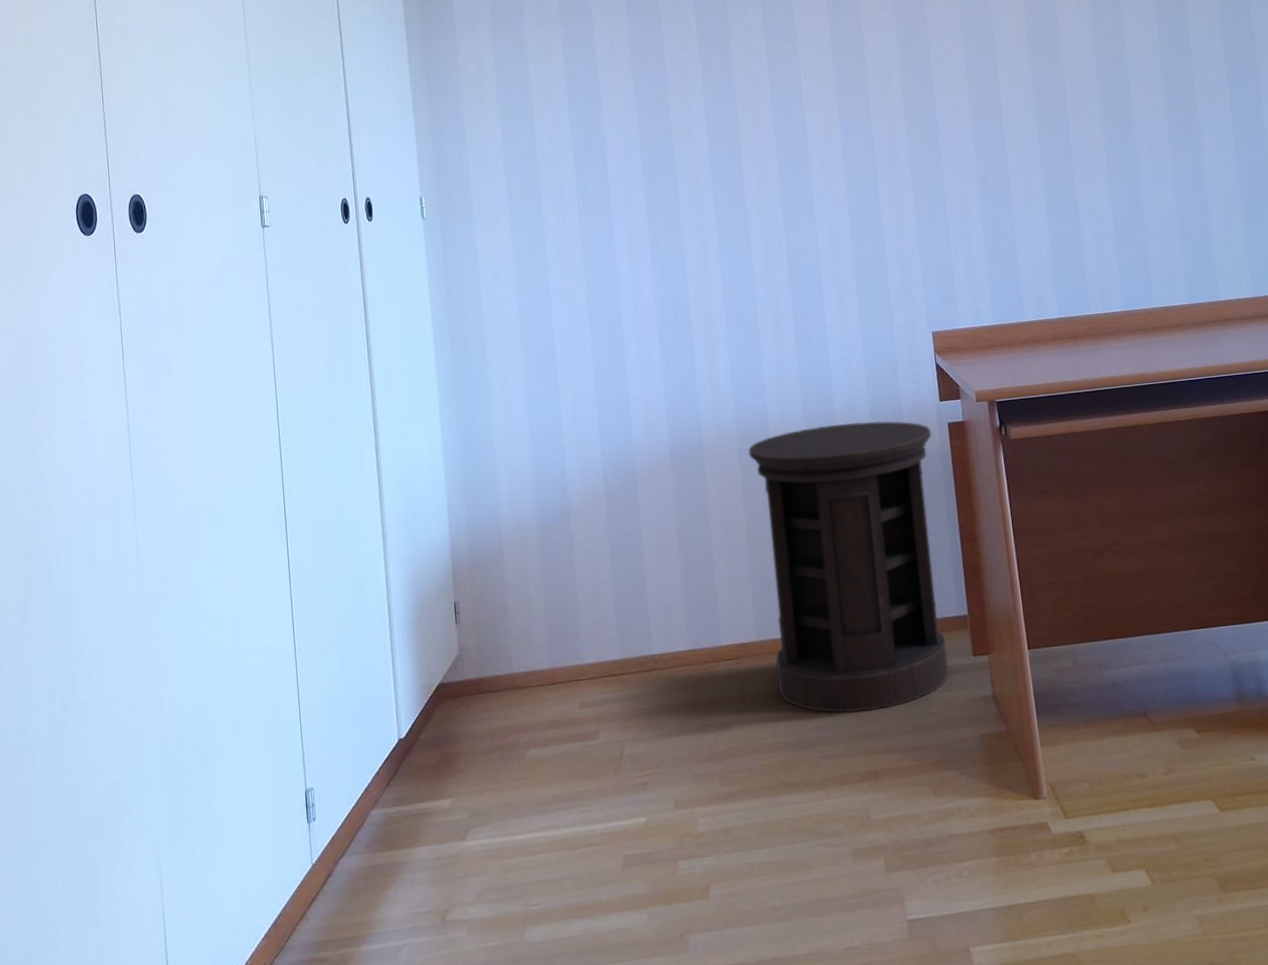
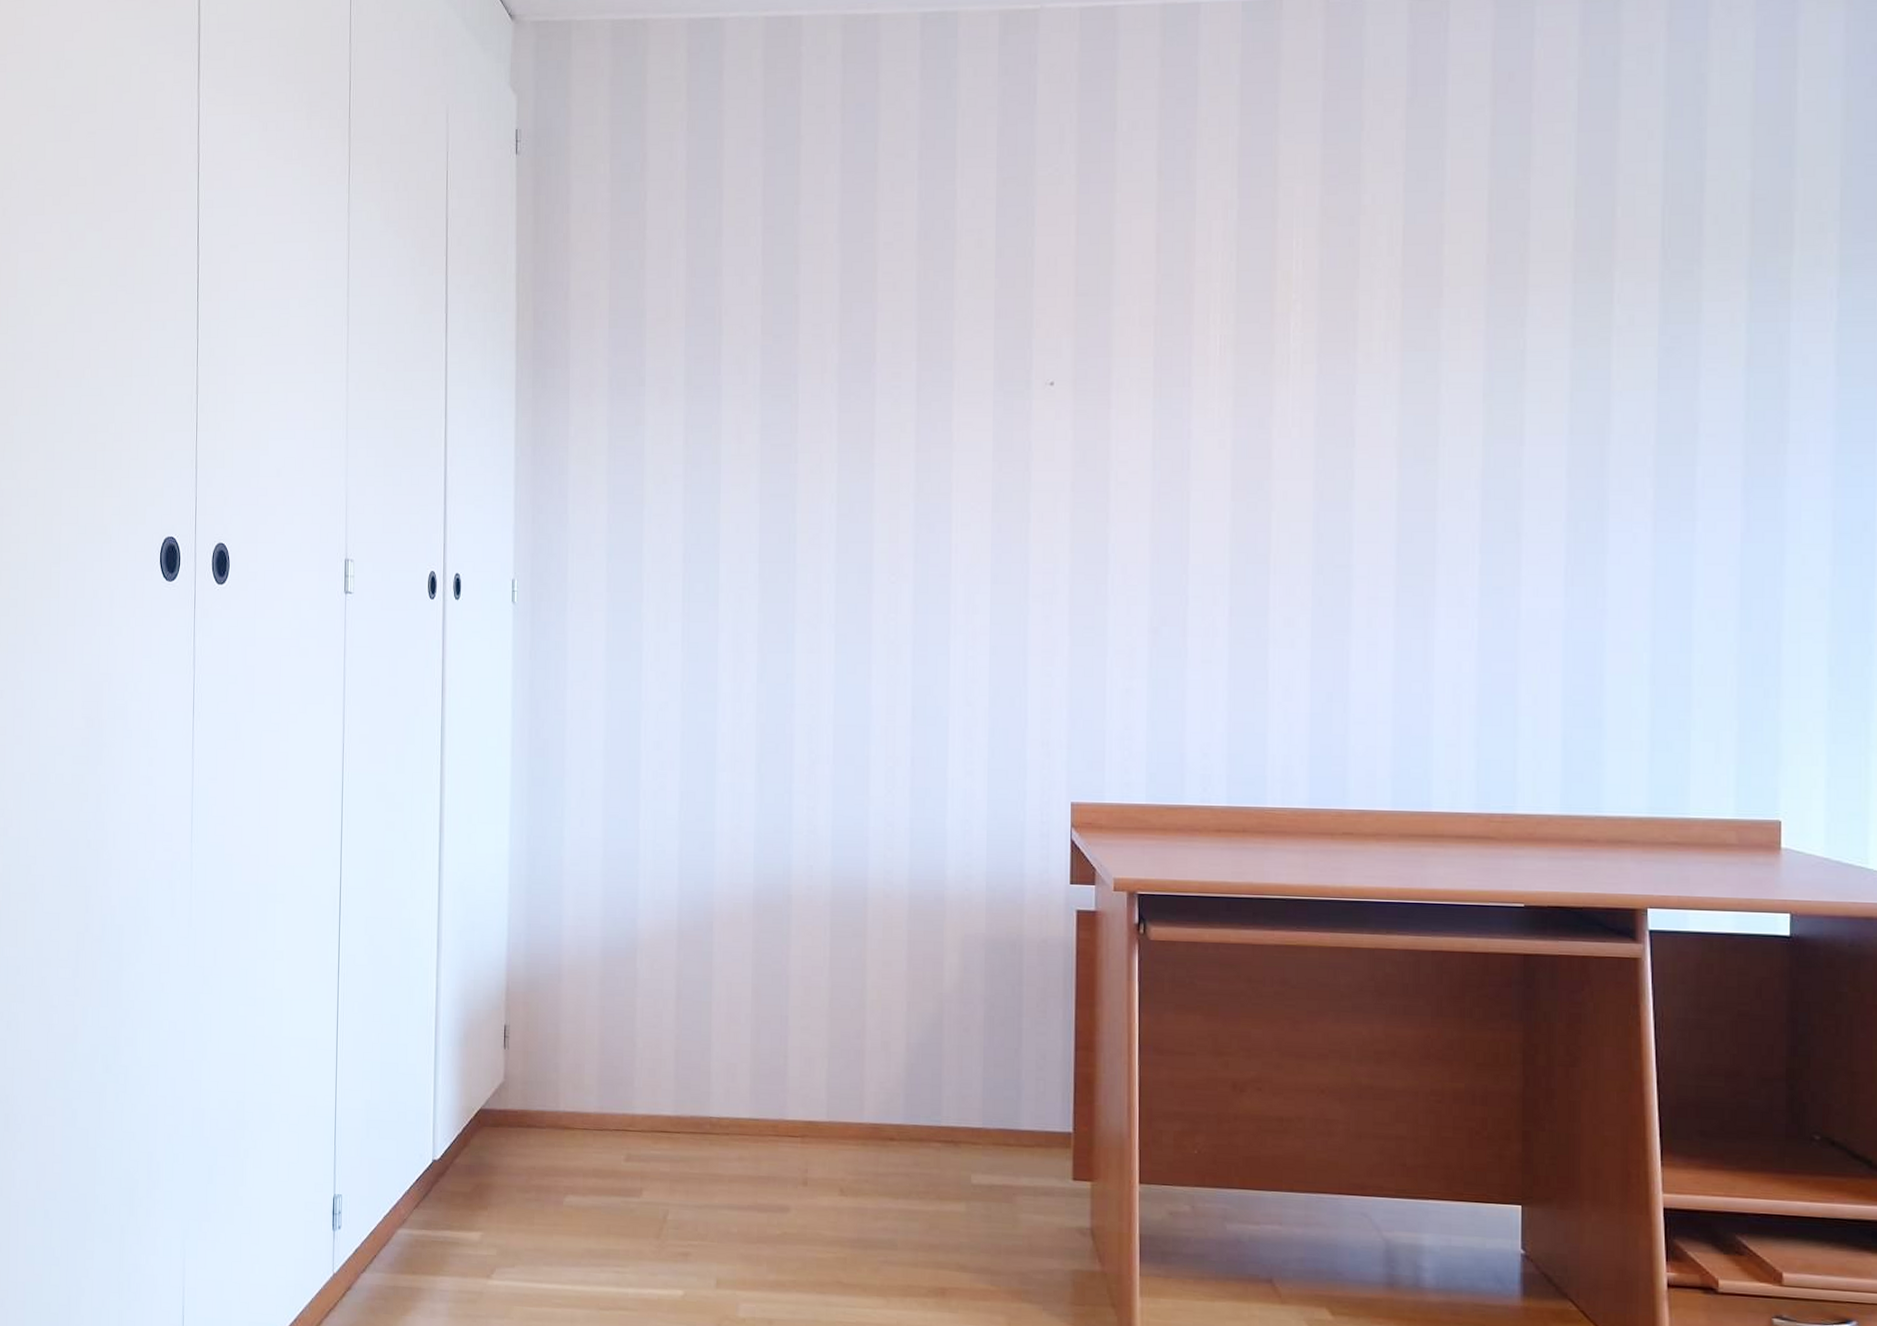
side table: present [748,421,949,713] -> none [841,892,1056,1222]

